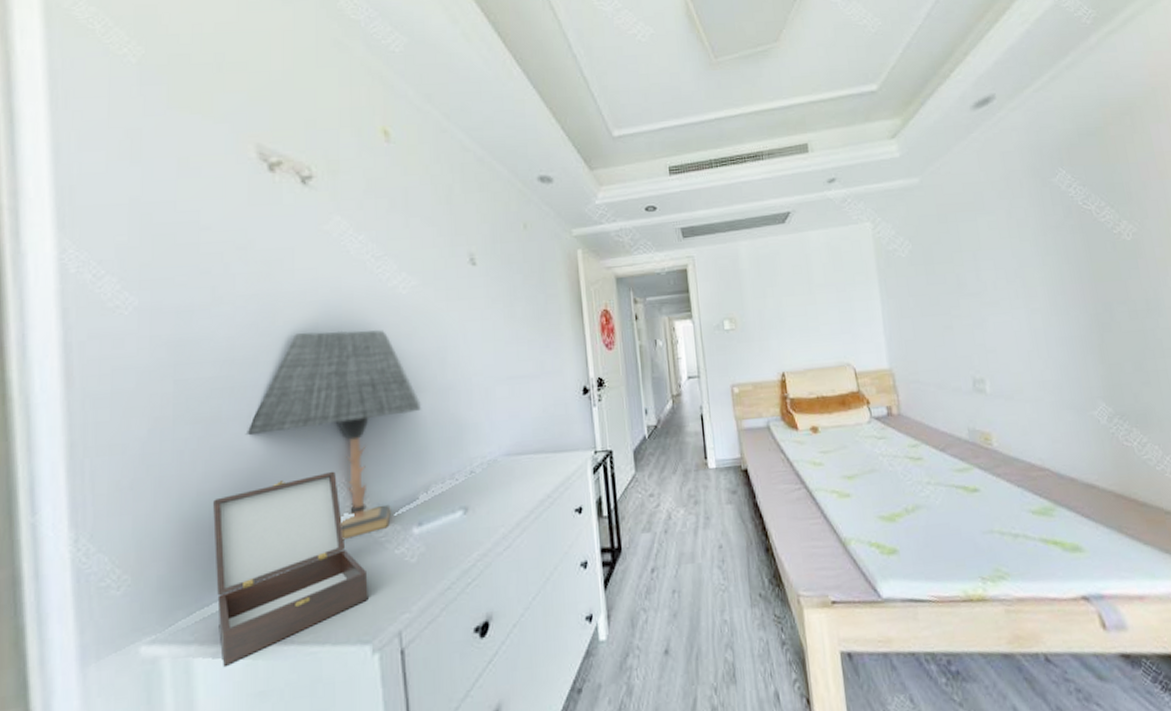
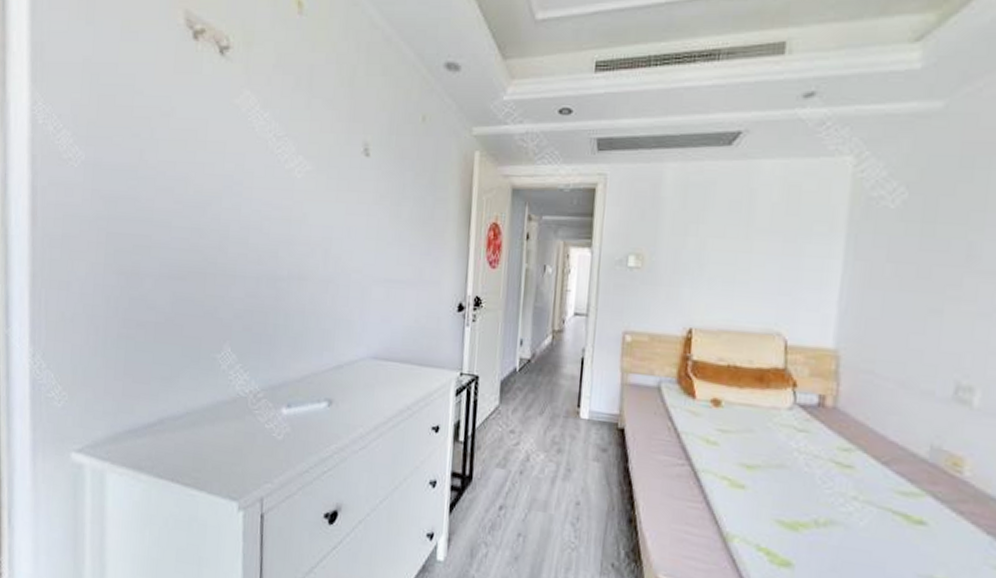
jewelry box: present [213,471,368,668] -> none [125,339,241,488]
table lamp: present [245,329,422,541] -> none [156,205,303,405]

